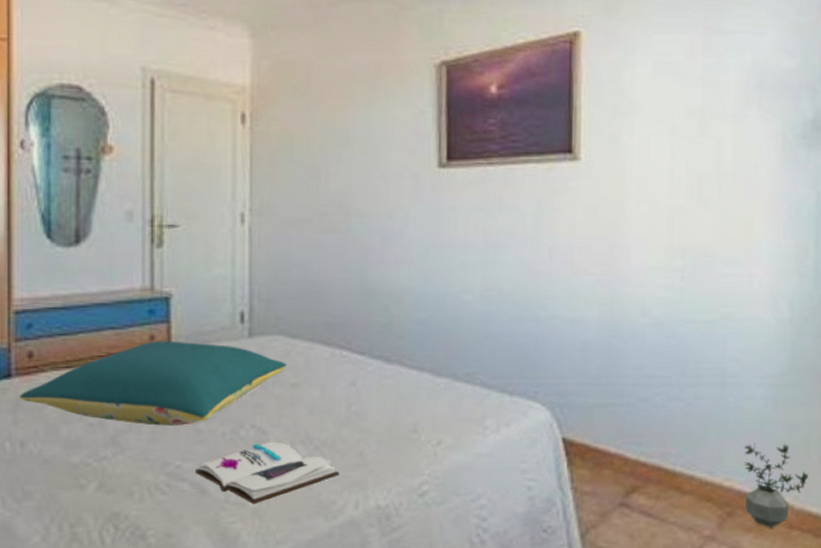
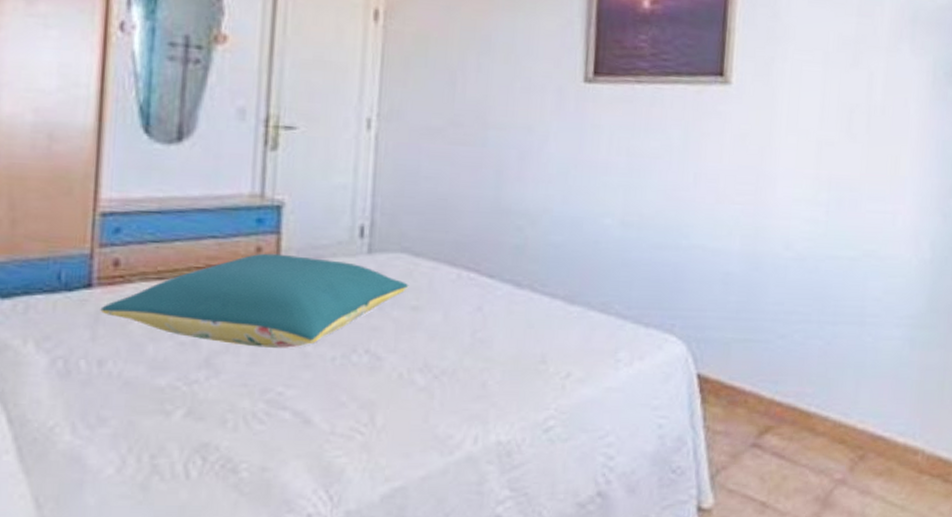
book: present [195,441,339,505] -> none [298,368,459,437]
potted plant: present [743,442,808,529] -> none [876,384,940,473]

